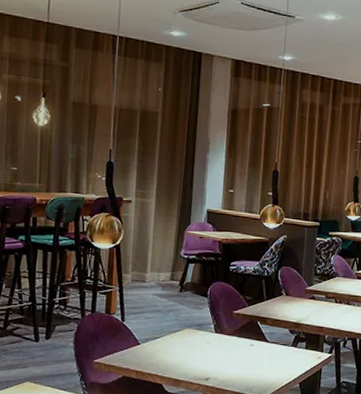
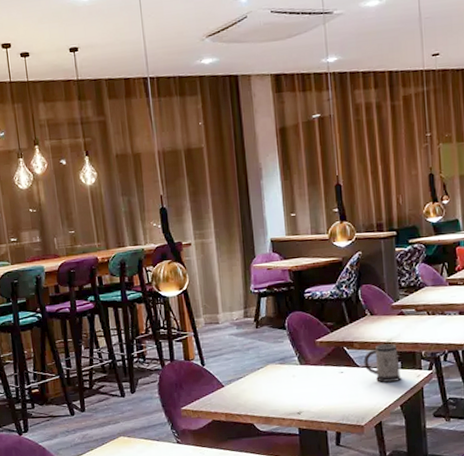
mug: none [273,324,305,360] -> present [363,343,402,382]

